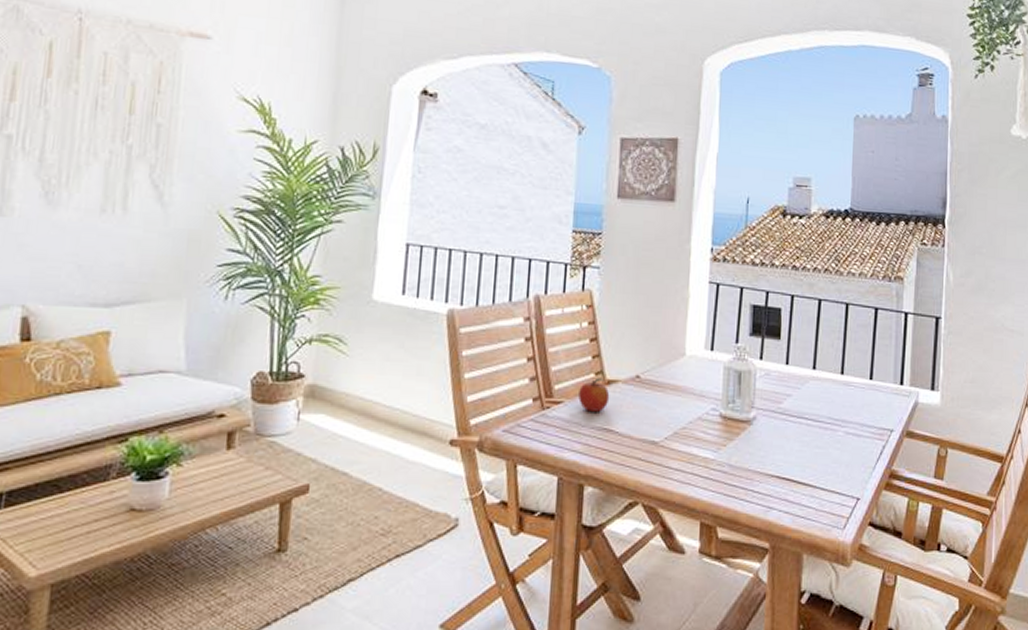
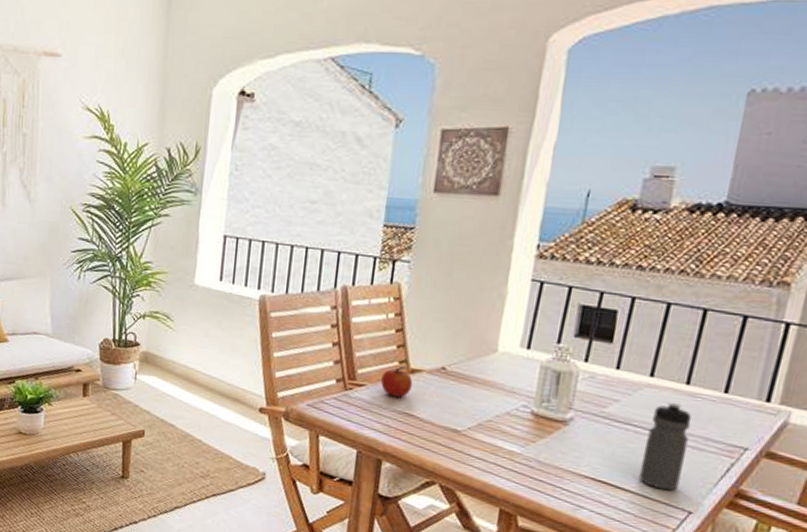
water bottle: none [814,392,849,480] -> present [638,402,692,491]

